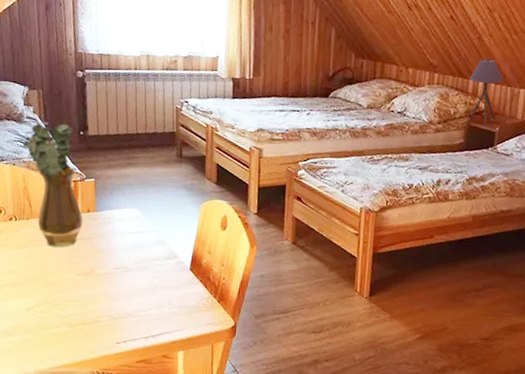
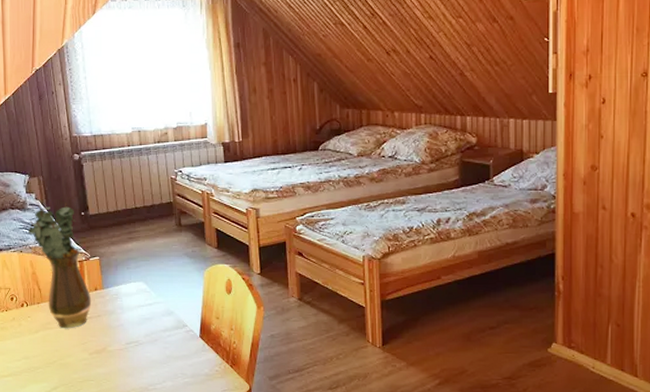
table lamp: present [469,58,504,125] -> none [456,93,491,159]

